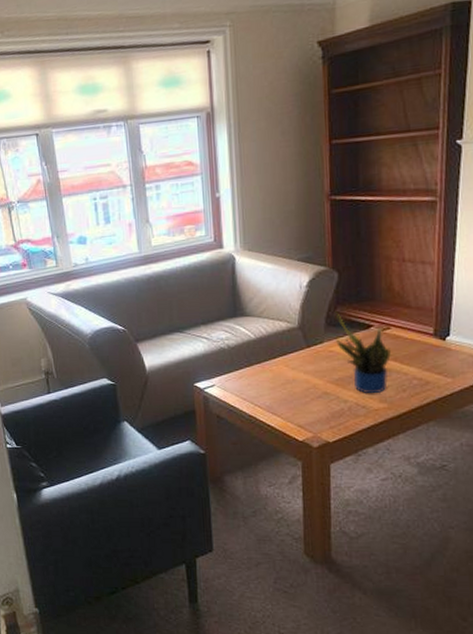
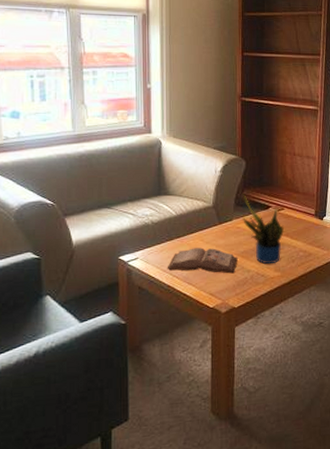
hardback book: none [247,374,332,404] -> present [167,247,238,274]

